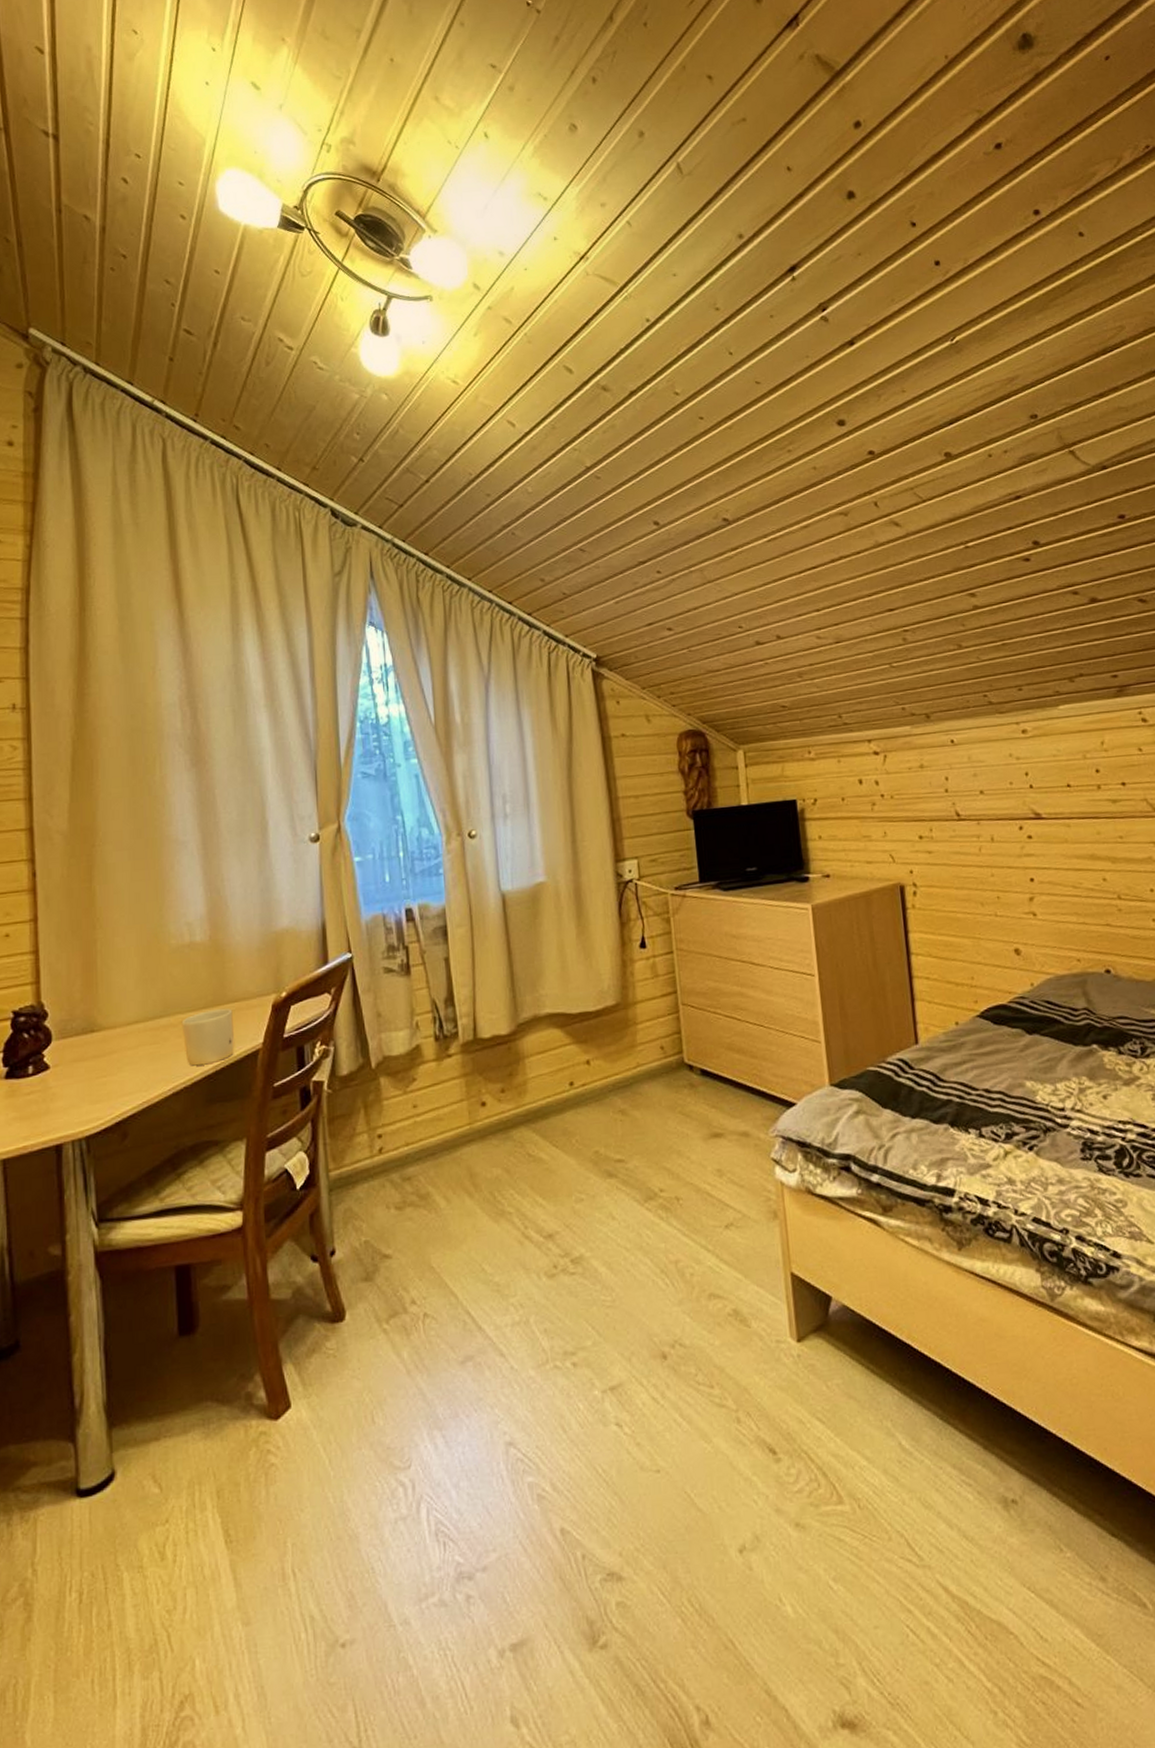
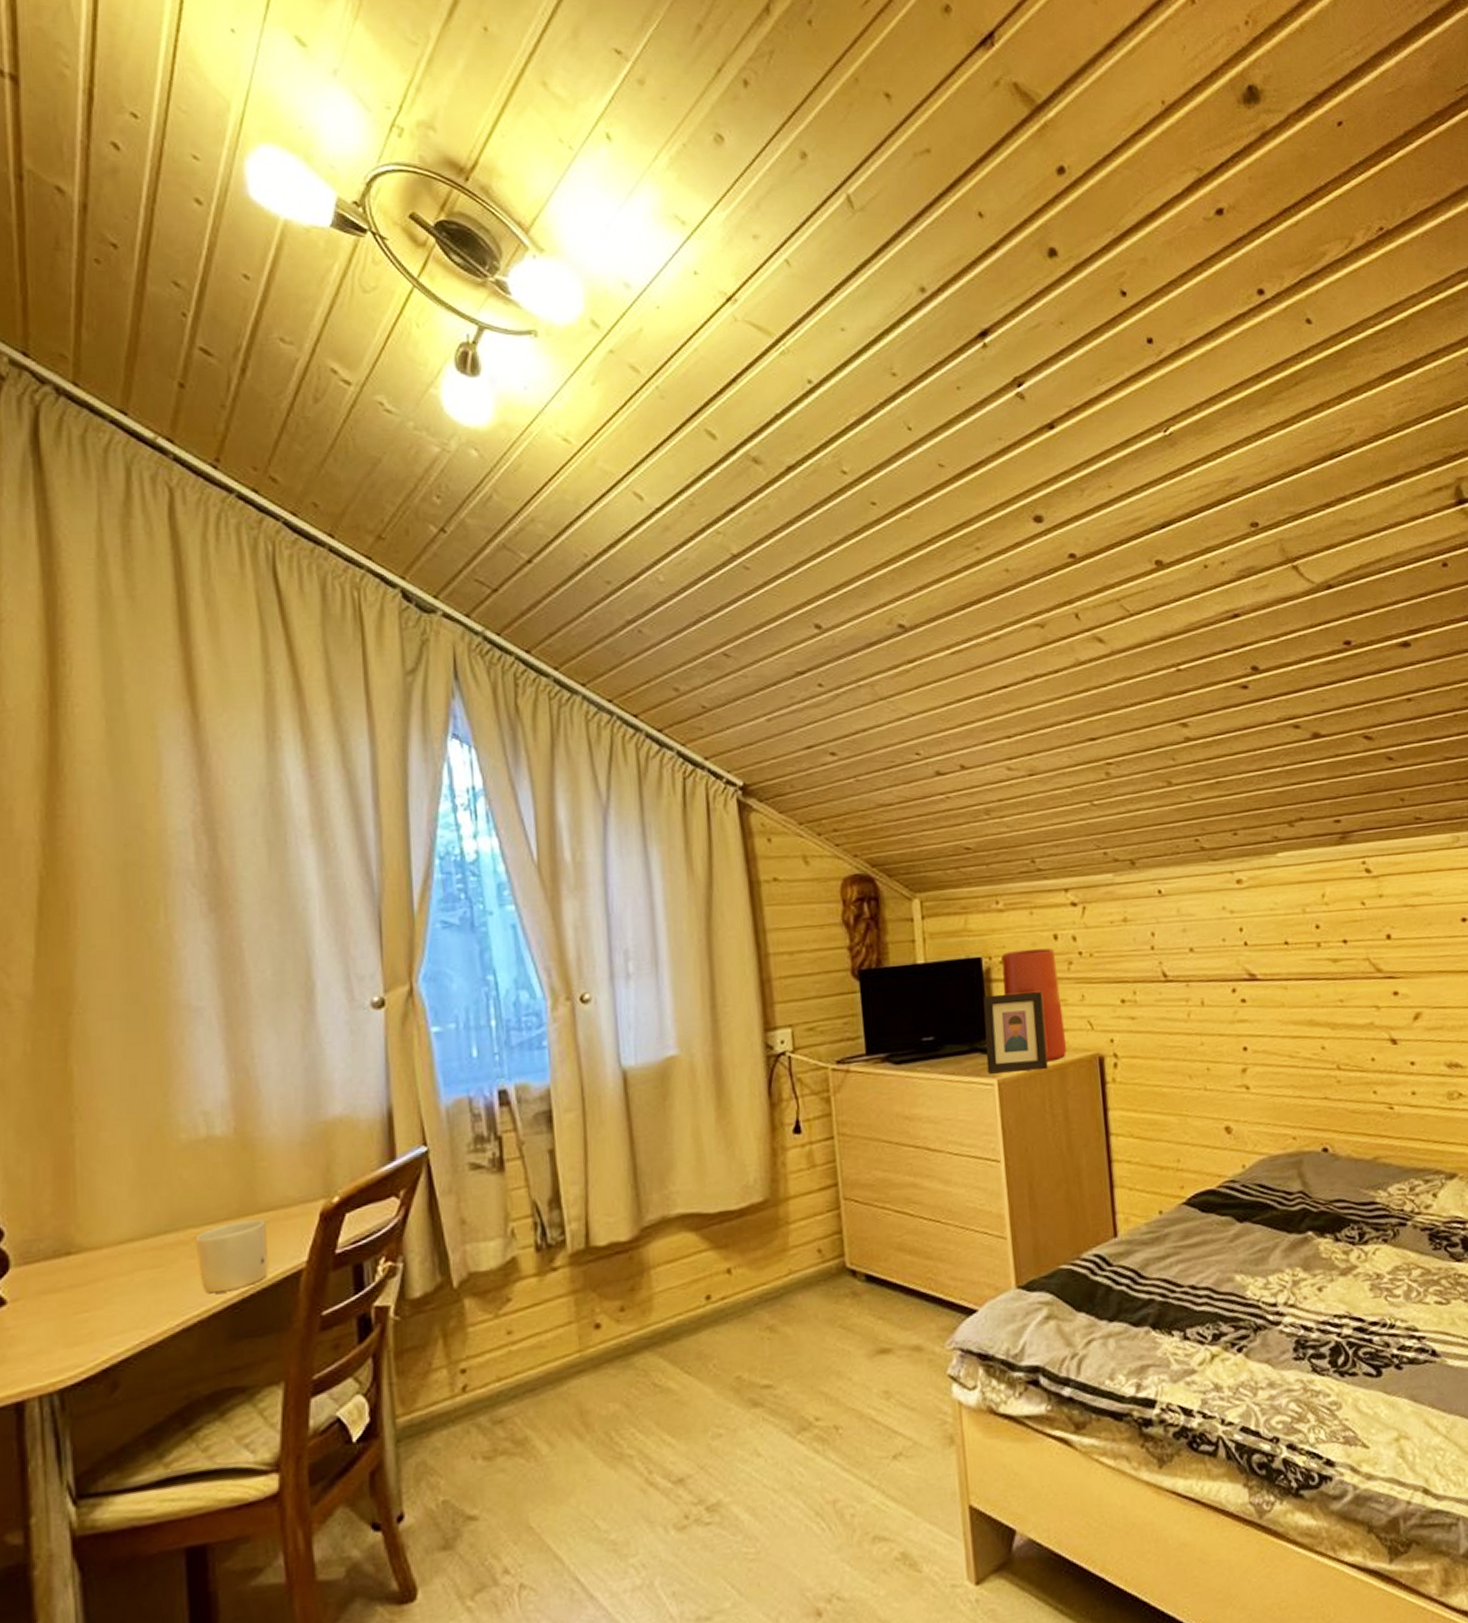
picture frame: none [798,829,855,900] -> present [982,992,1048,1074]
vase: none [814,791,871,890] -> present [1001,948,1066,1062]

